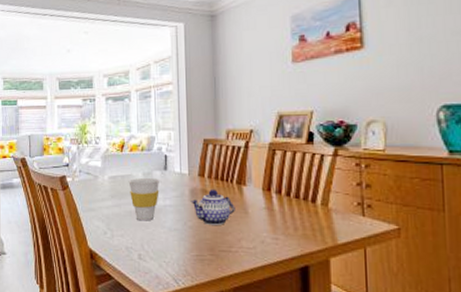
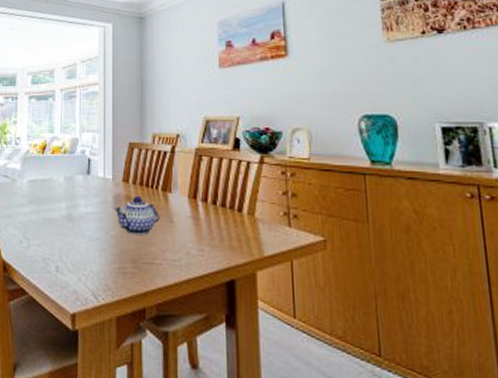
cup: present [128,178,159,221] -> none [48,183,81,230]

